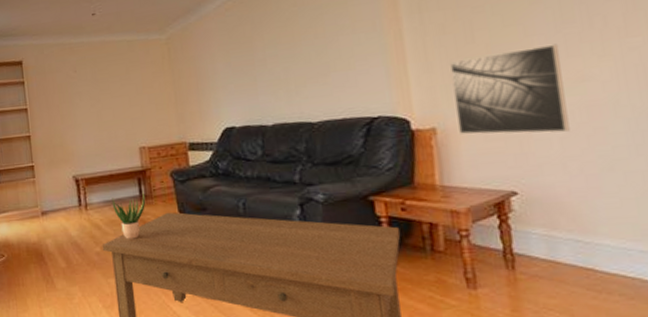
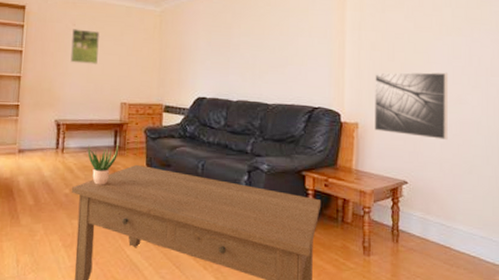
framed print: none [73,74,107,113] -> present [70,29,100,65]

